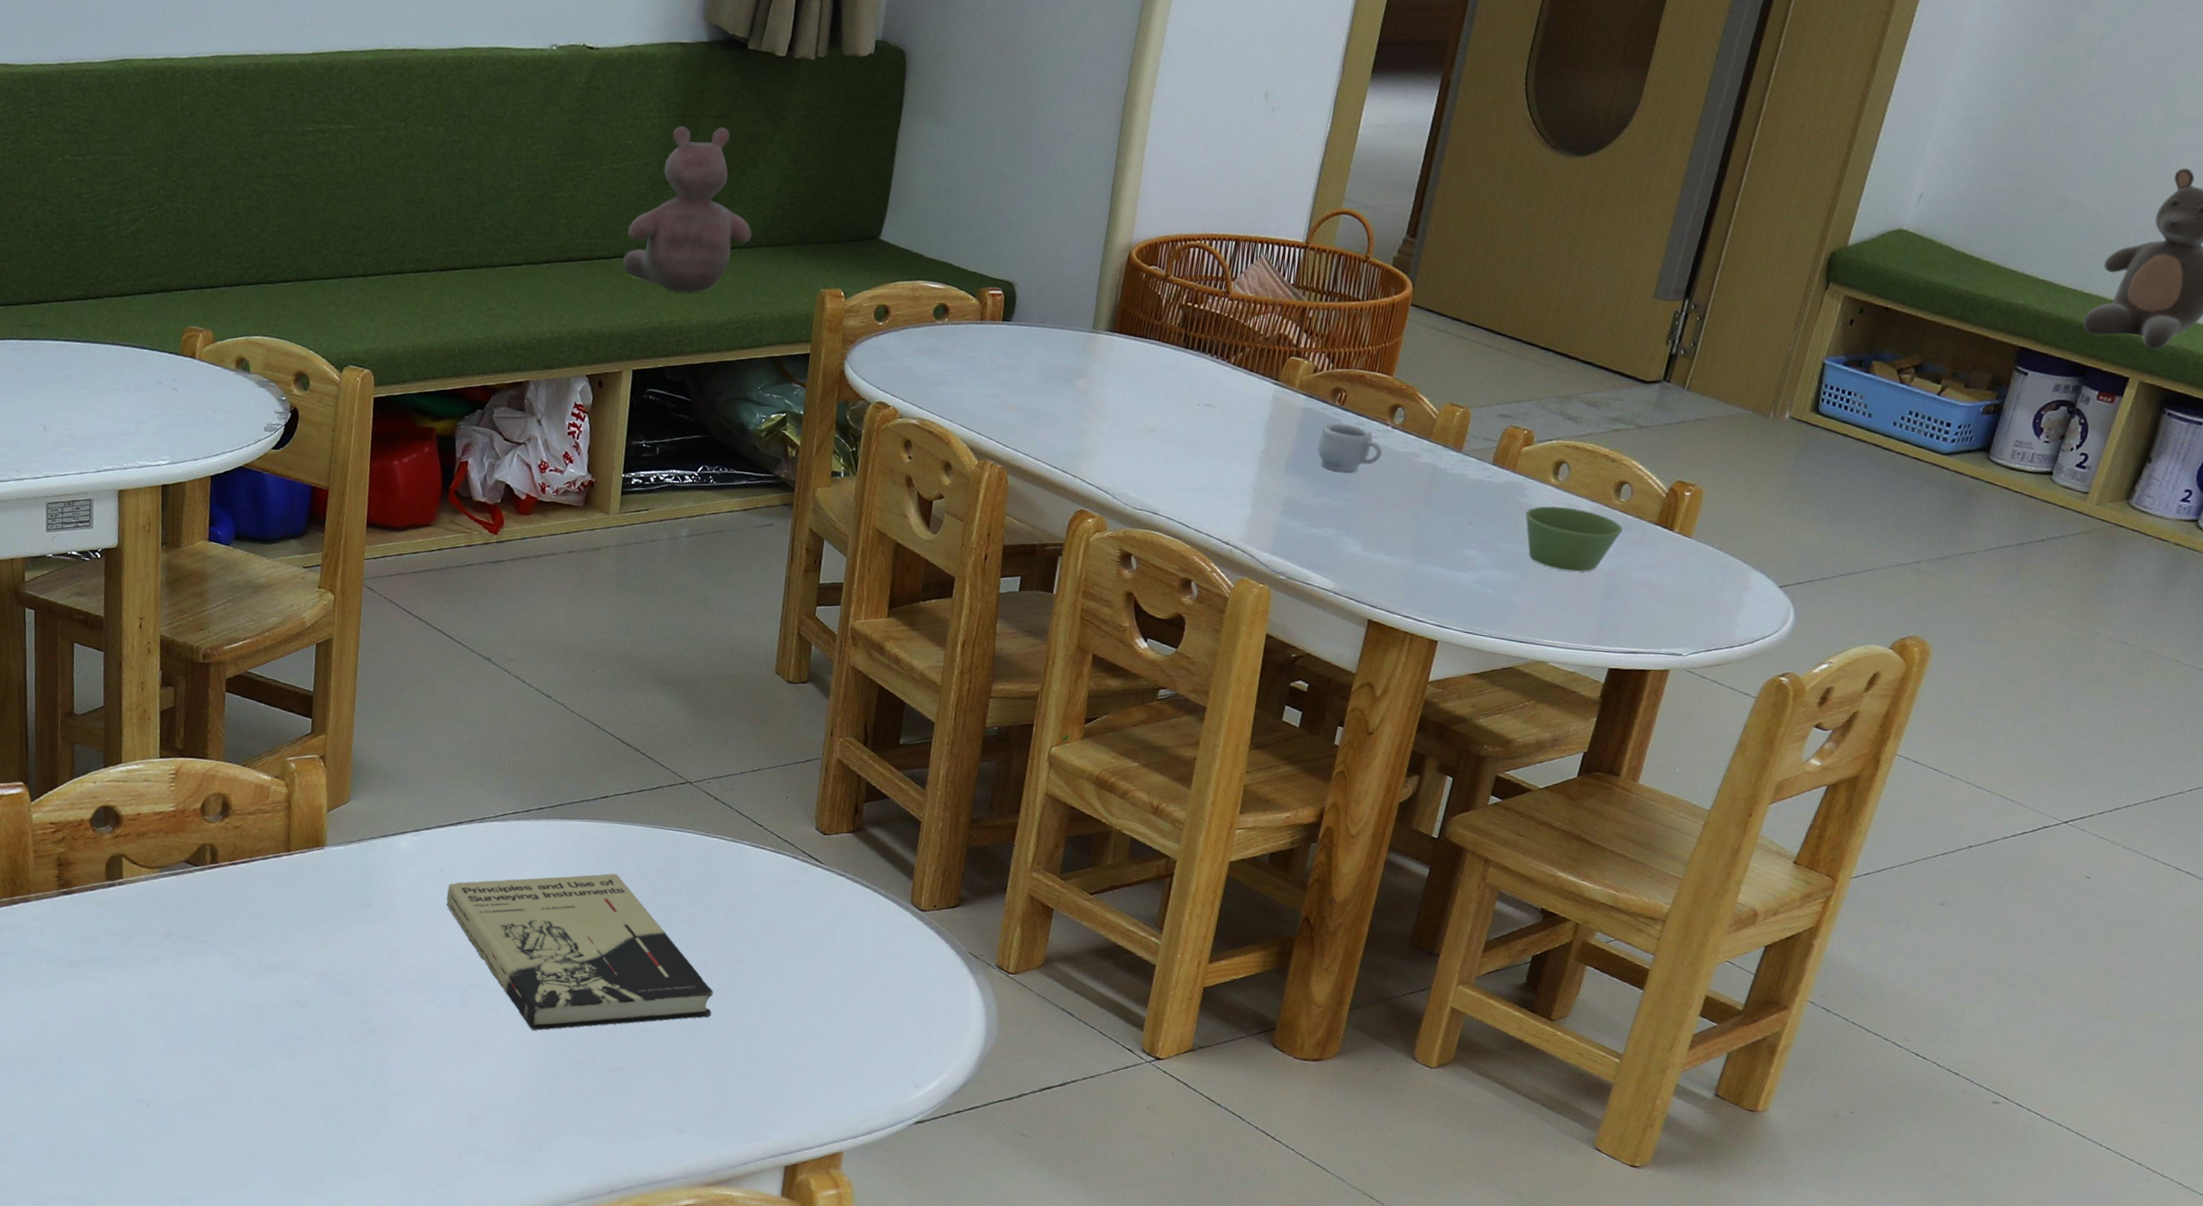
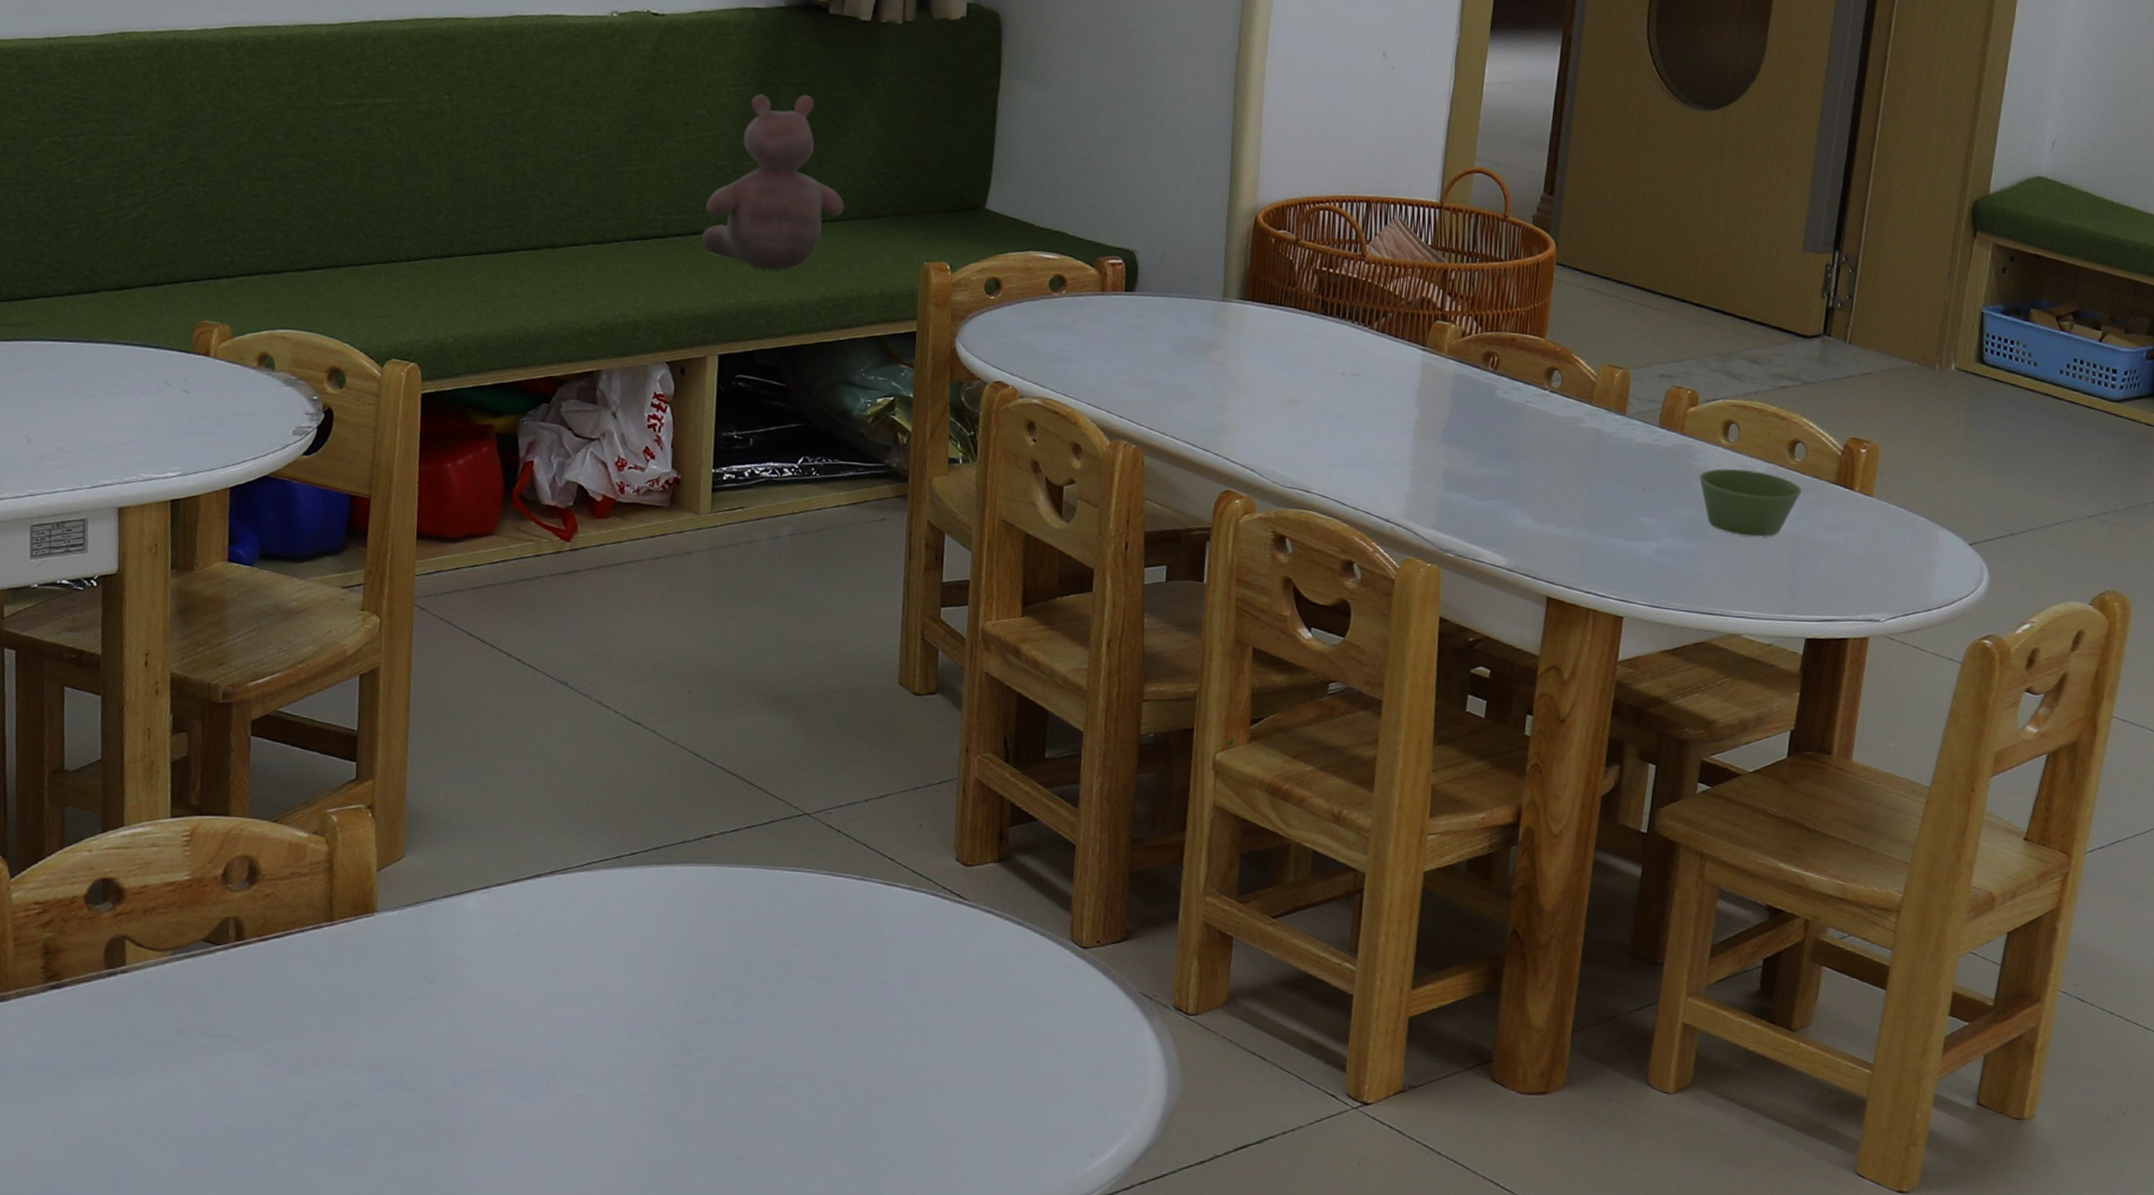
book: present [446,873,714,1031] -> none [524,924,849,1119]
cup: present [1317,423,1383,473] -> none [1474,389,1543,441]

